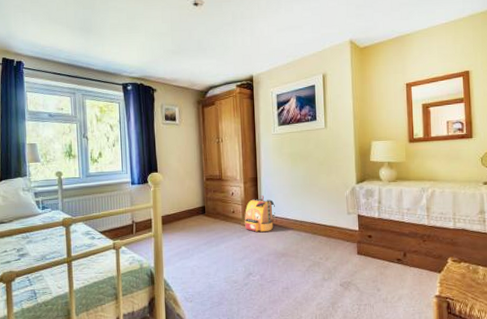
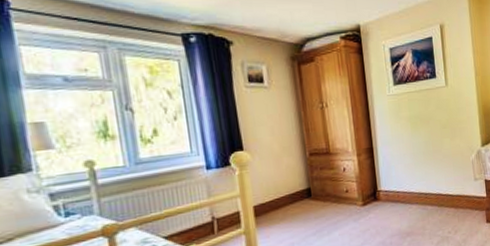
backpack: present [244,195,276,232] -> none [360,168,397,212]

